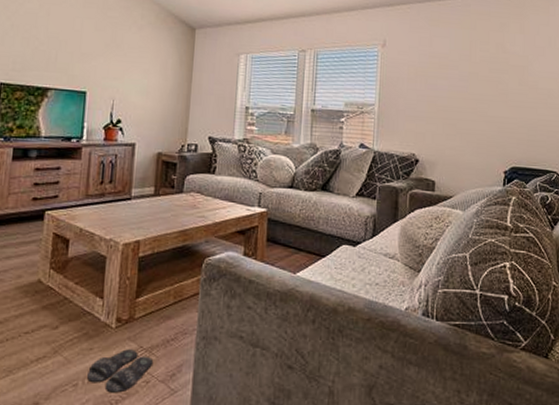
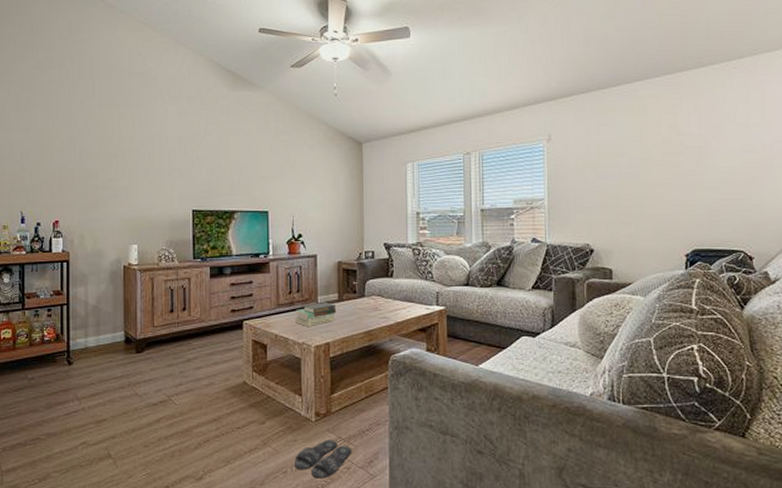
books: none [104,196,152,223] -> present [295,302,337,327]

